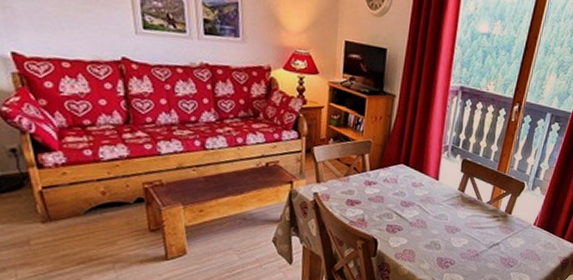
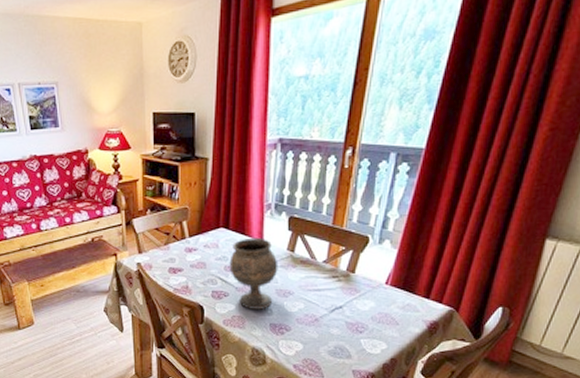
goblet: none [405,176,450,244] -> present [229,237,278,310]

